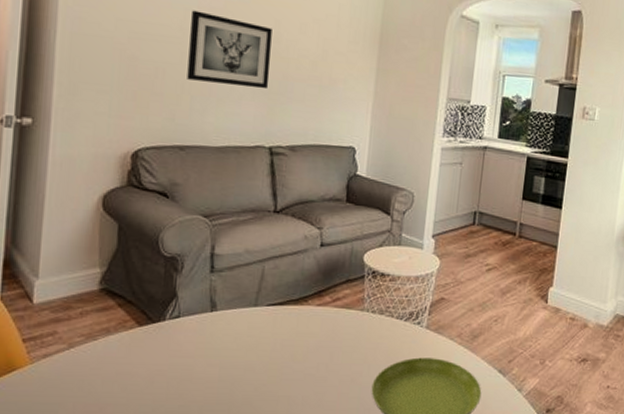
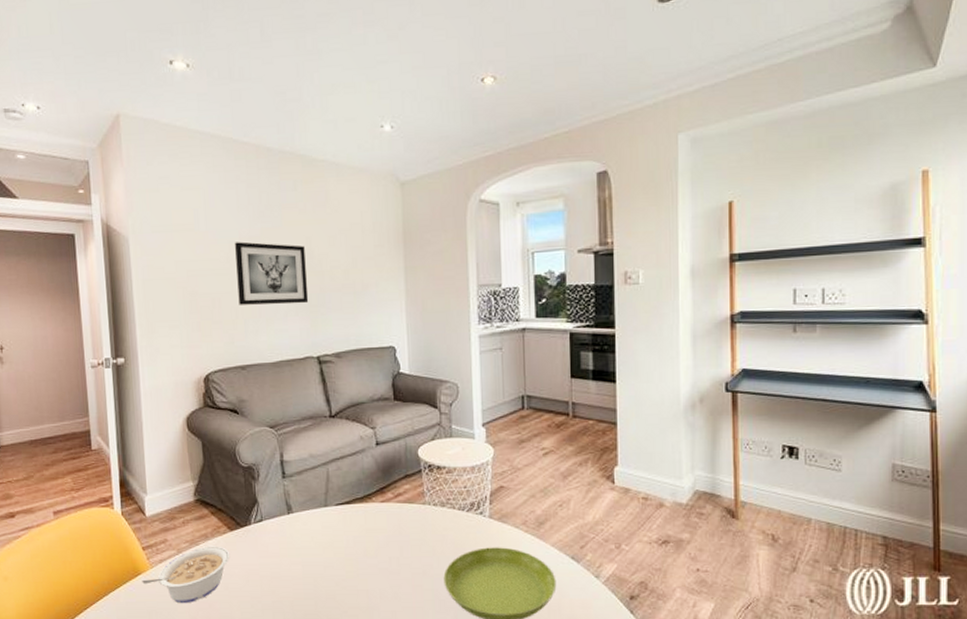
legume: none [16,341,135,406] -> present [142,546,230,604]

